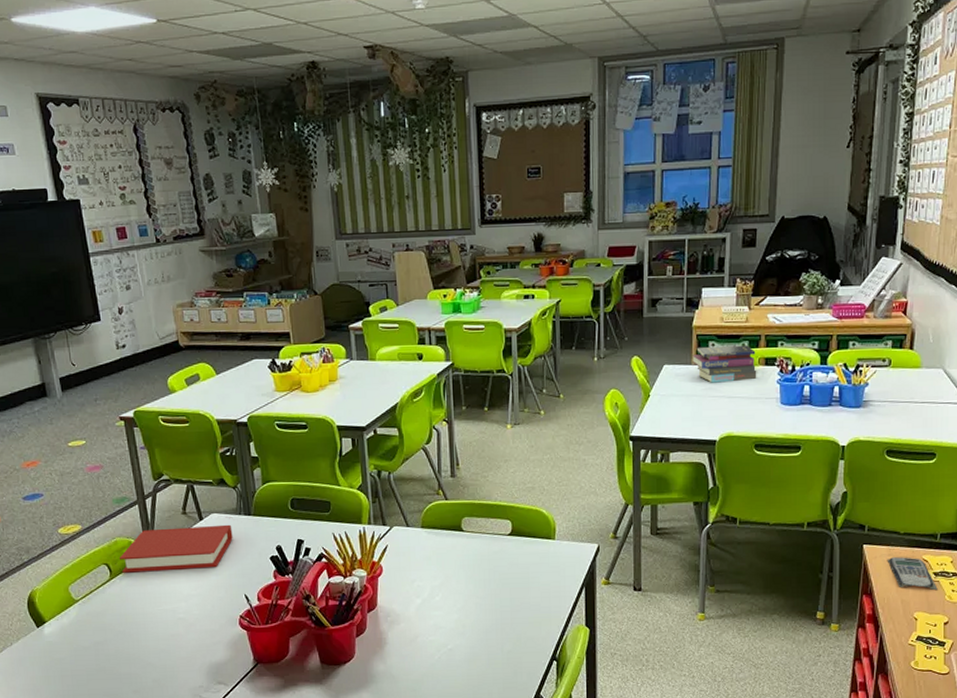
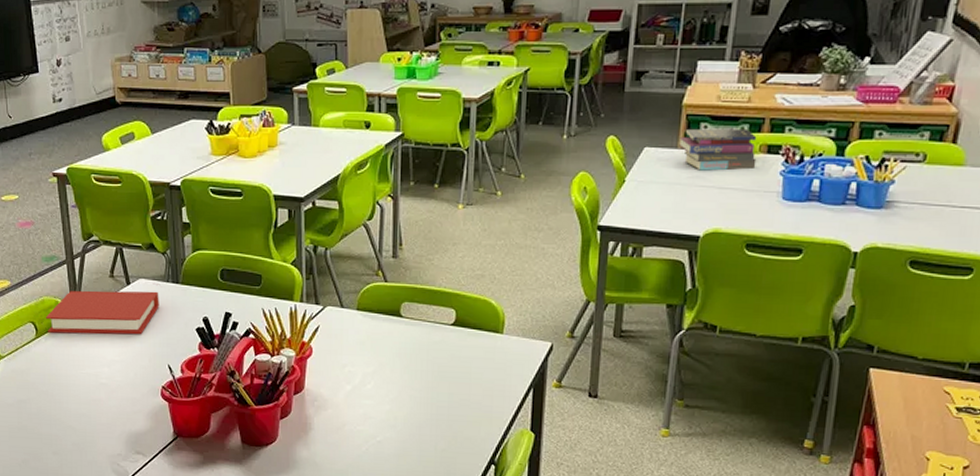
calculator: present [887,557,938,590] -> none [897,385,960,427]

